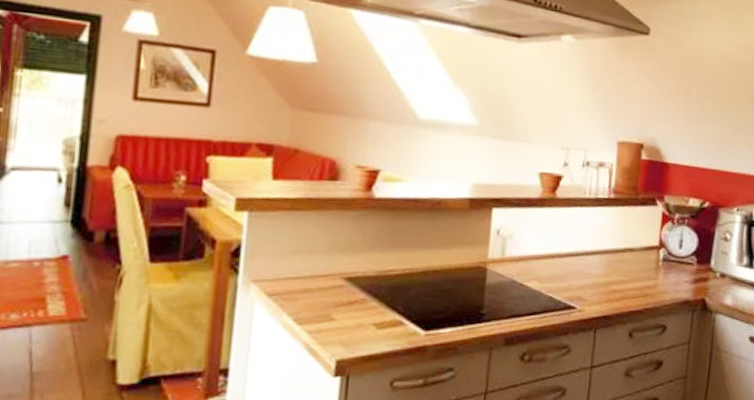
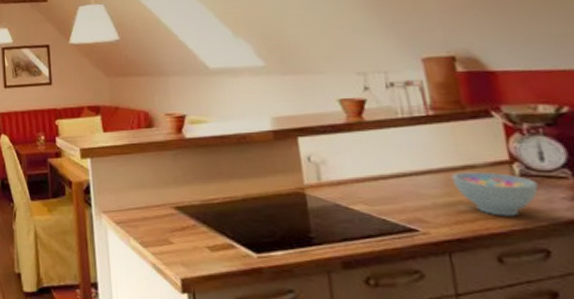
bowl: none [613,254,673,296] -> present [451,171,539,216]

